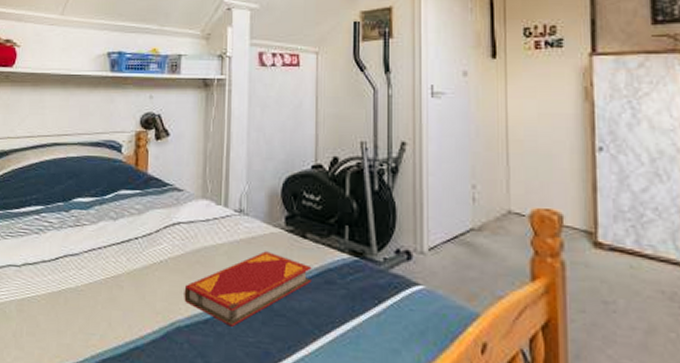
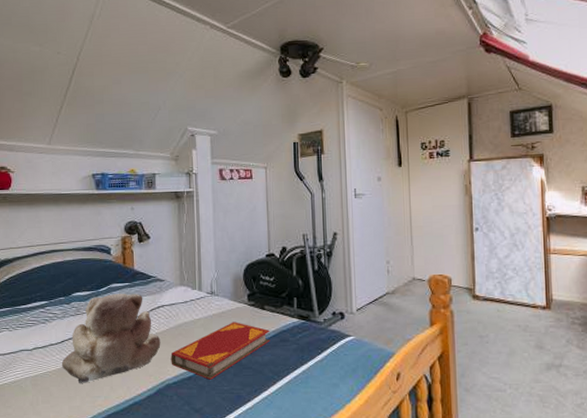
teddy bear: none [53,202,174,315] -> present [61,293,161,383]

